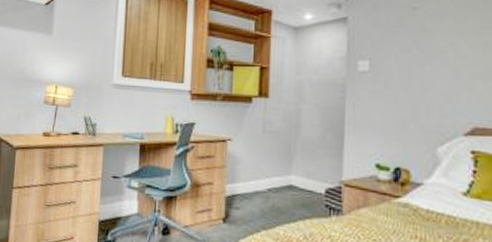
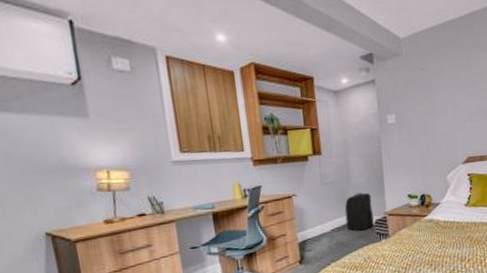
backpack: none [287,150,325,199] -> present [344,192,375,231]

